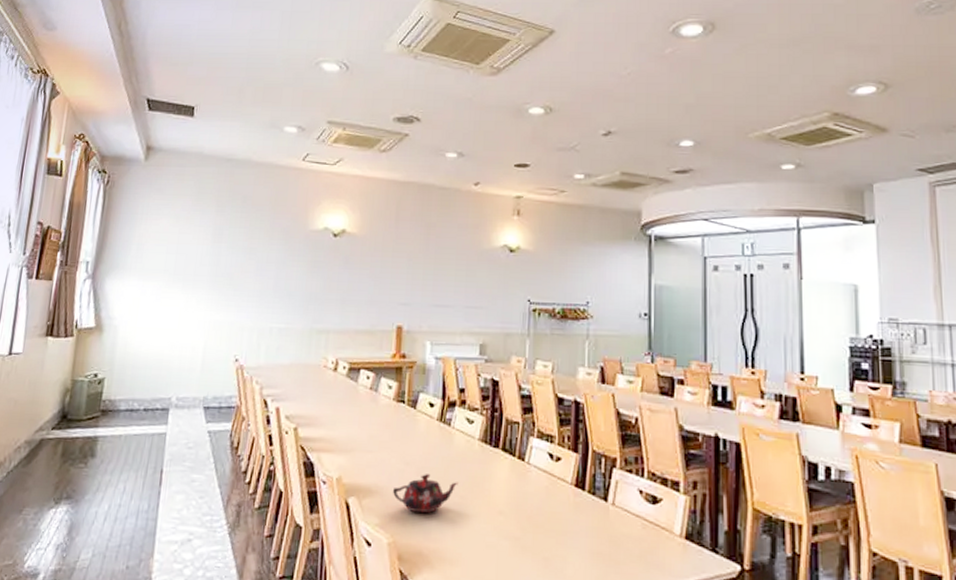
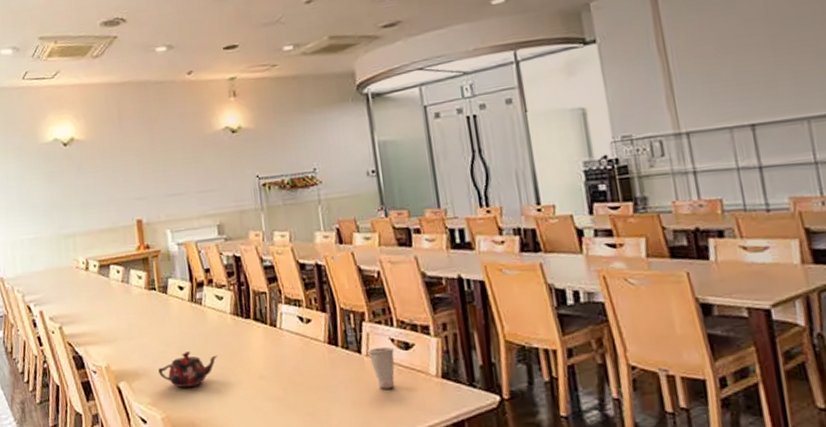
cup: none [614,497,641,543] -> present [367,346,395,389]

